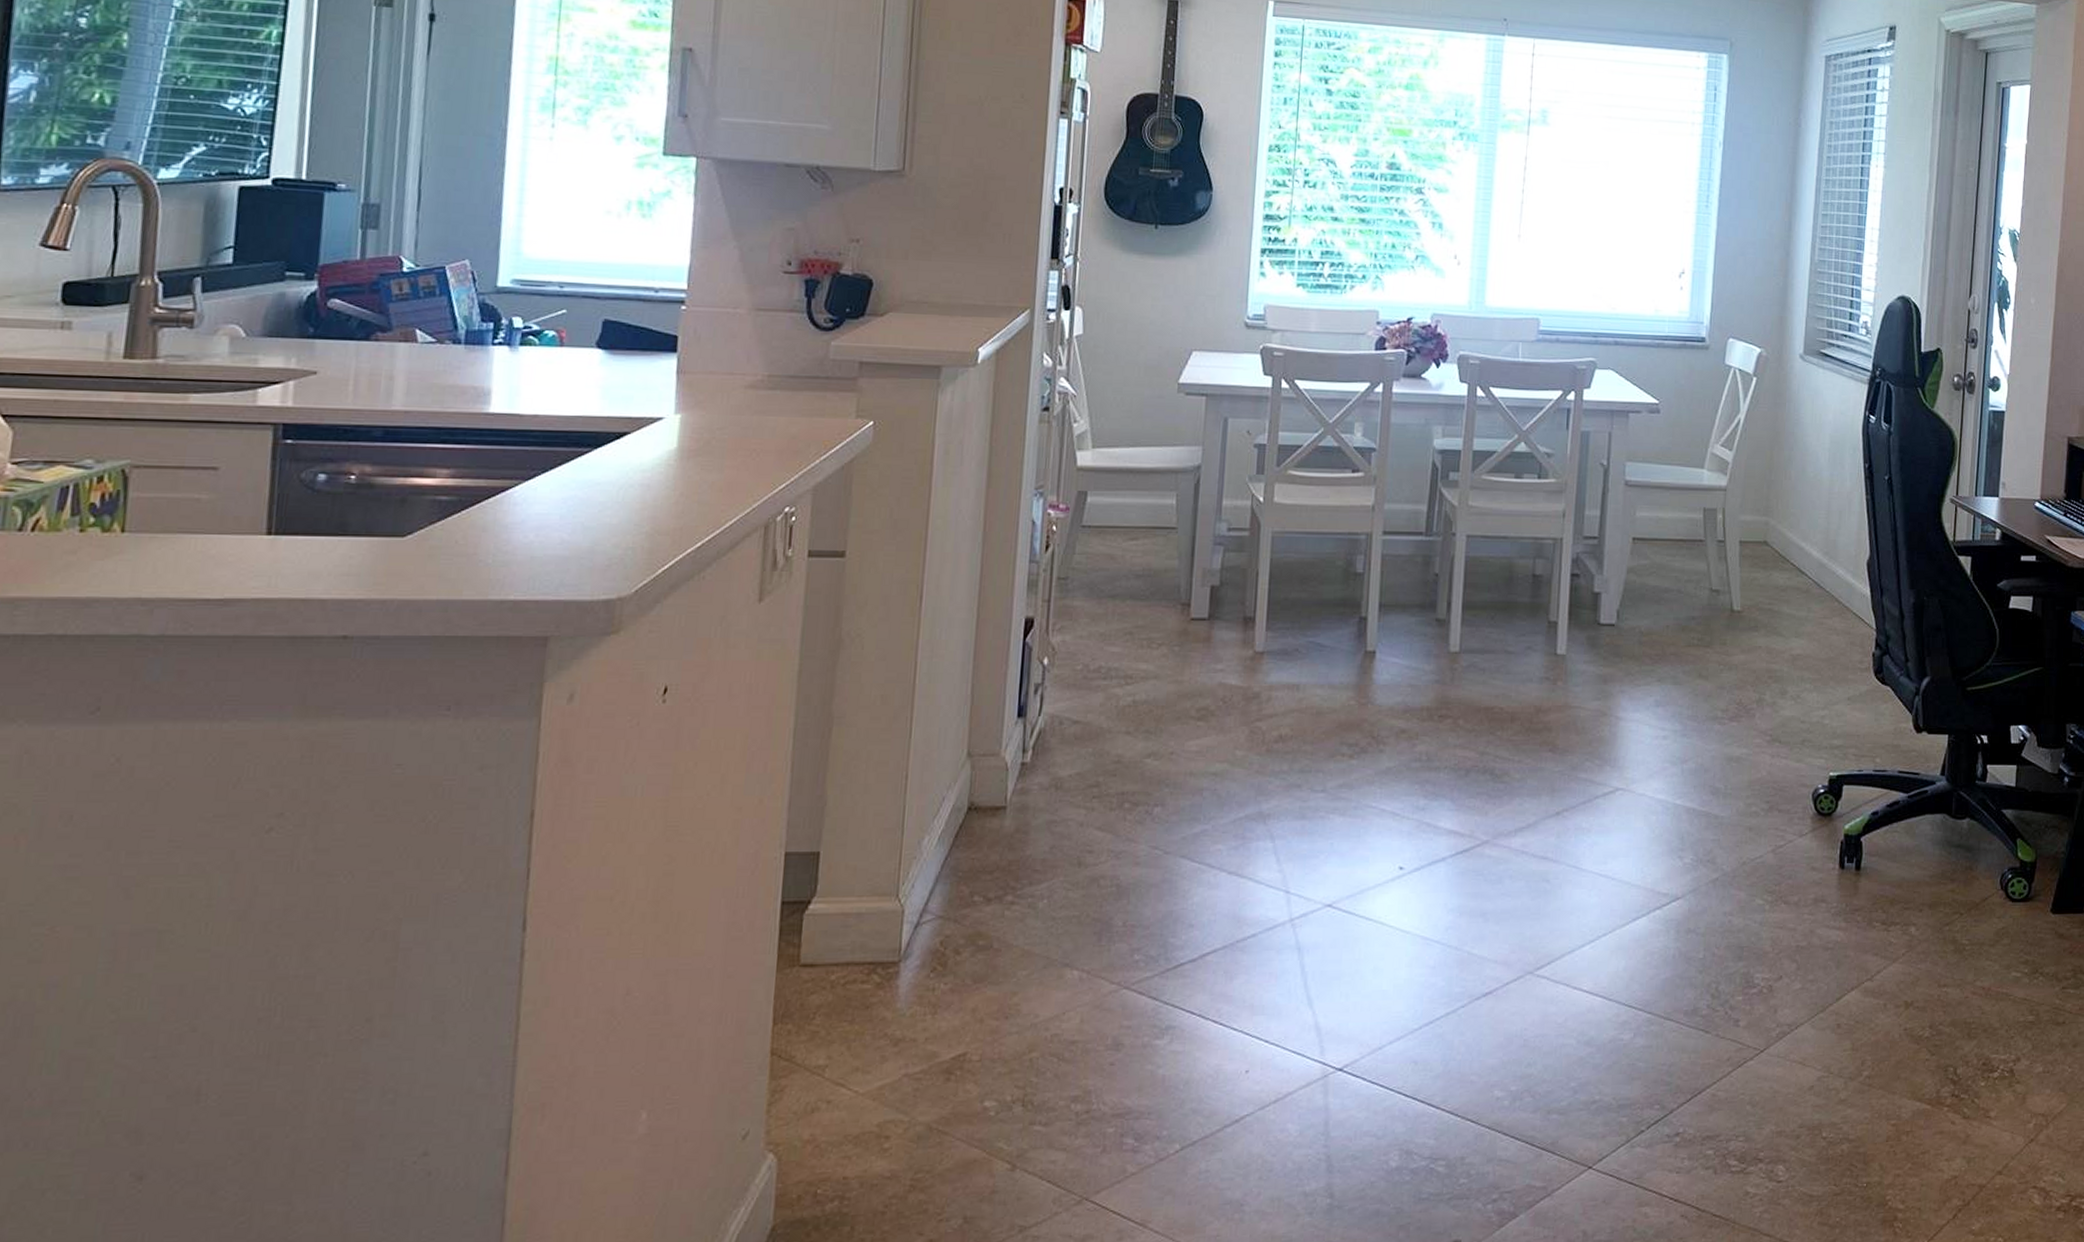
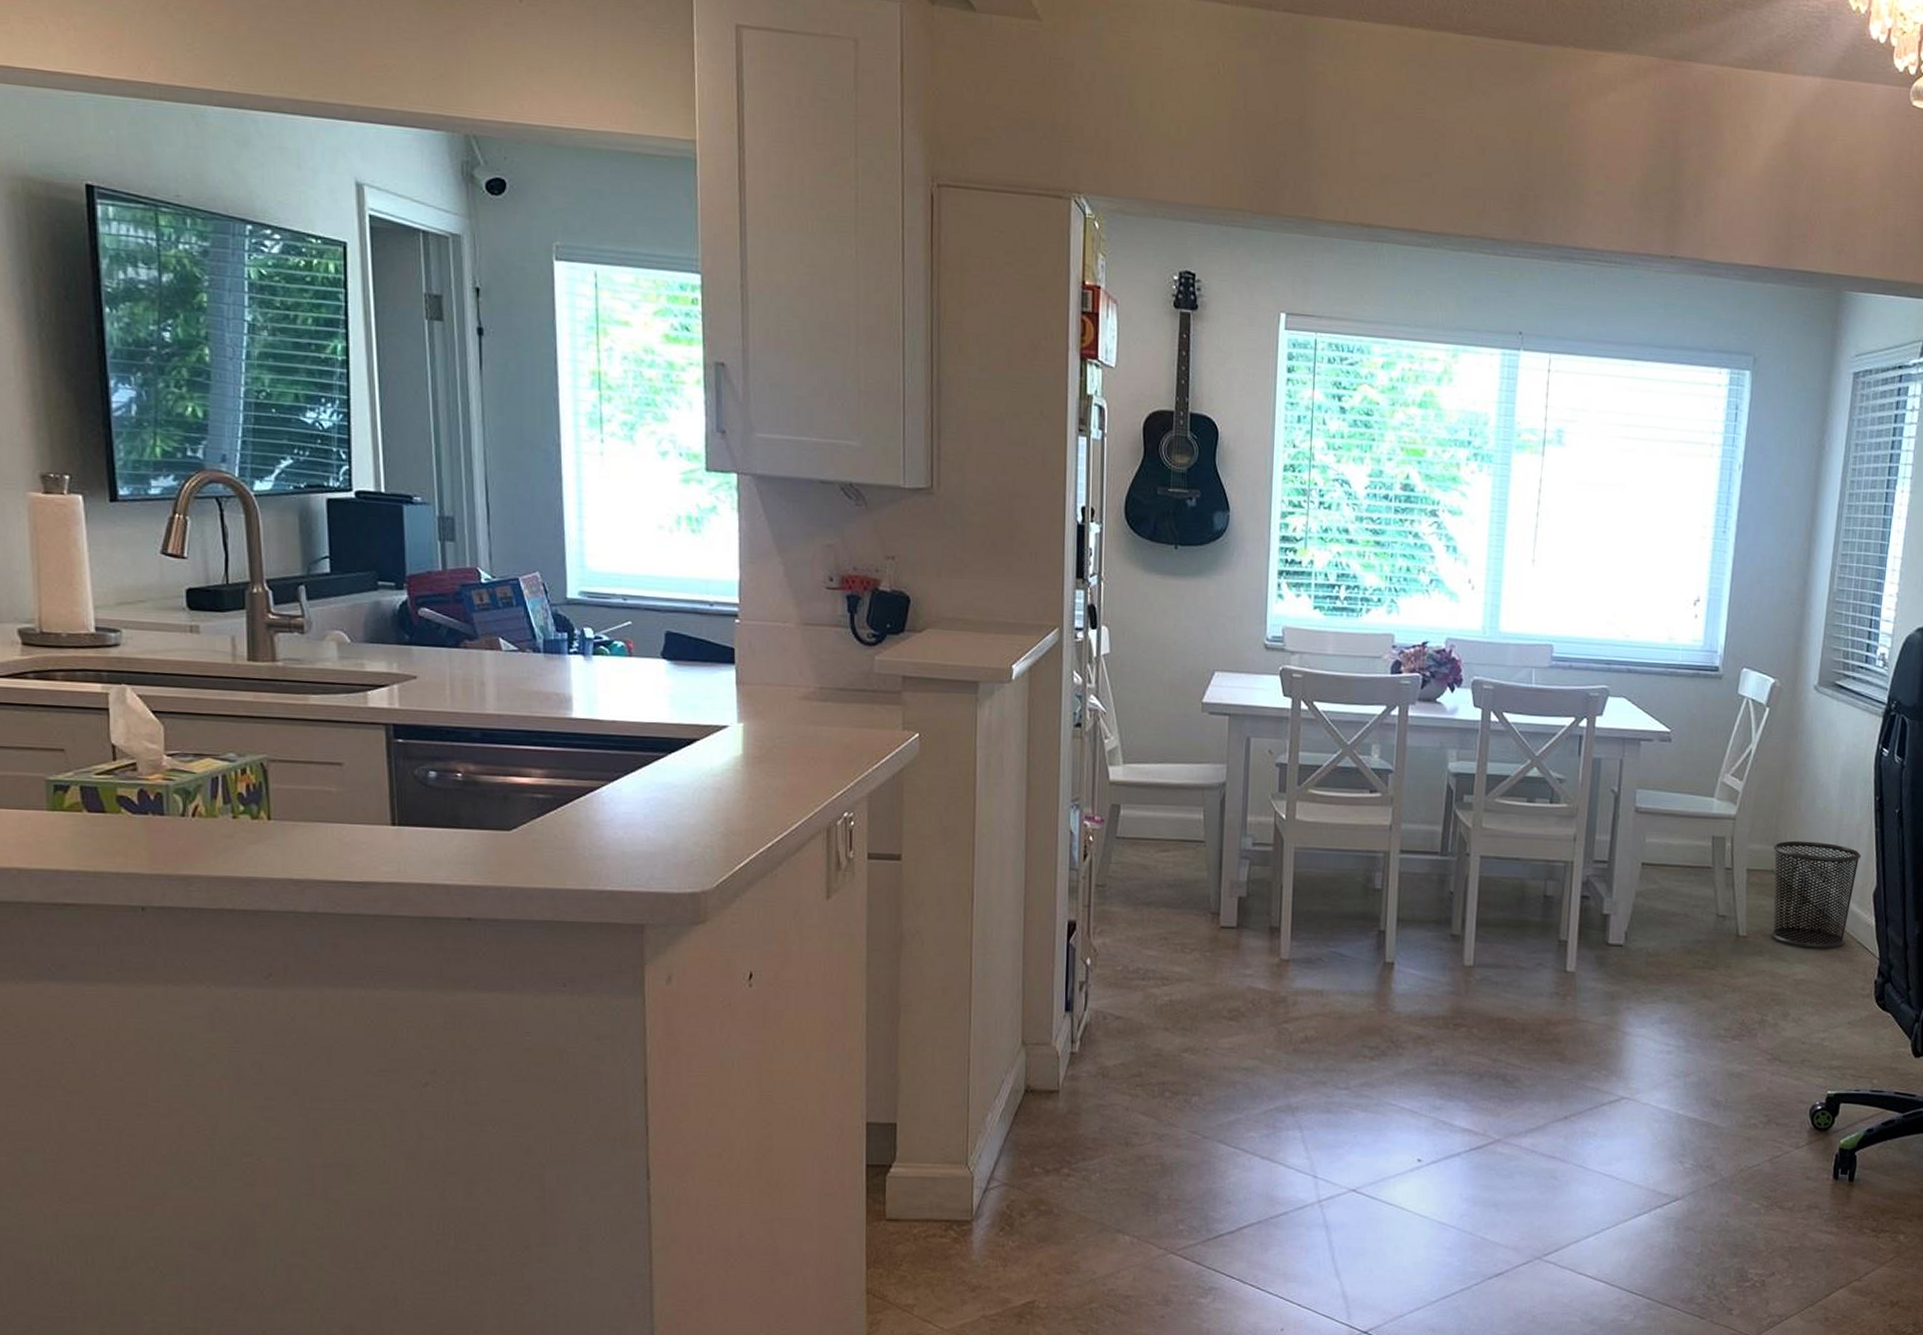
waste bin: none [1765,510,1854,622] -> present [1771,840,1862,949]

